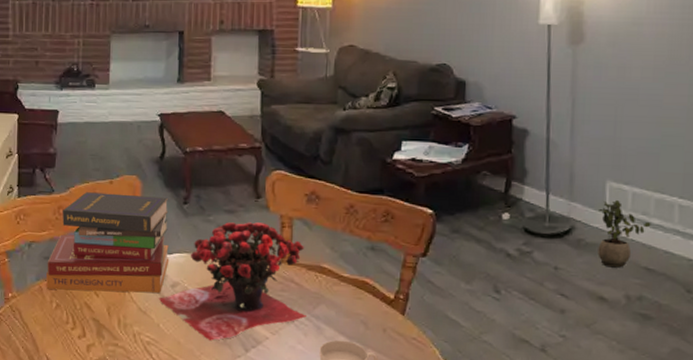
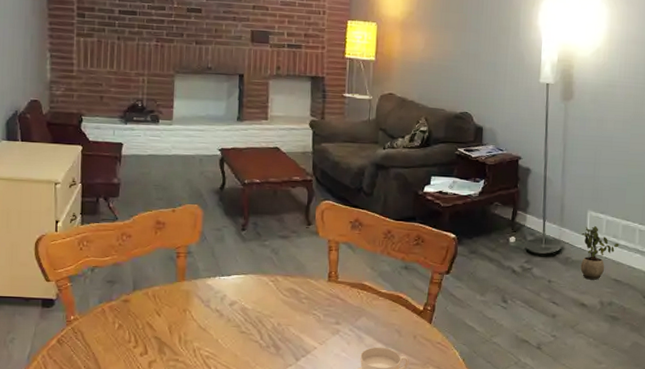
books: present [46,192,170,293] -> none [109,220,228,312]
flower arrangement: present [158,222,306,341] -> none [217,246,350,352]

